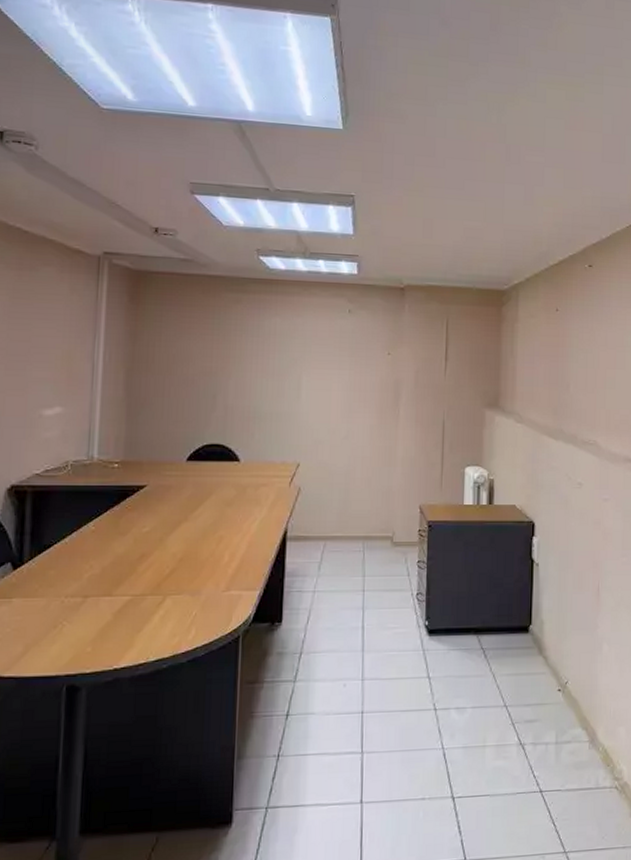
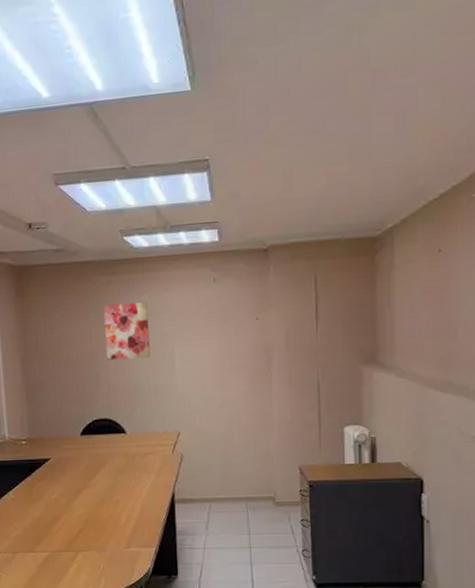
wall art: none [226,323,278,383] -> present [103,302,151,361]

